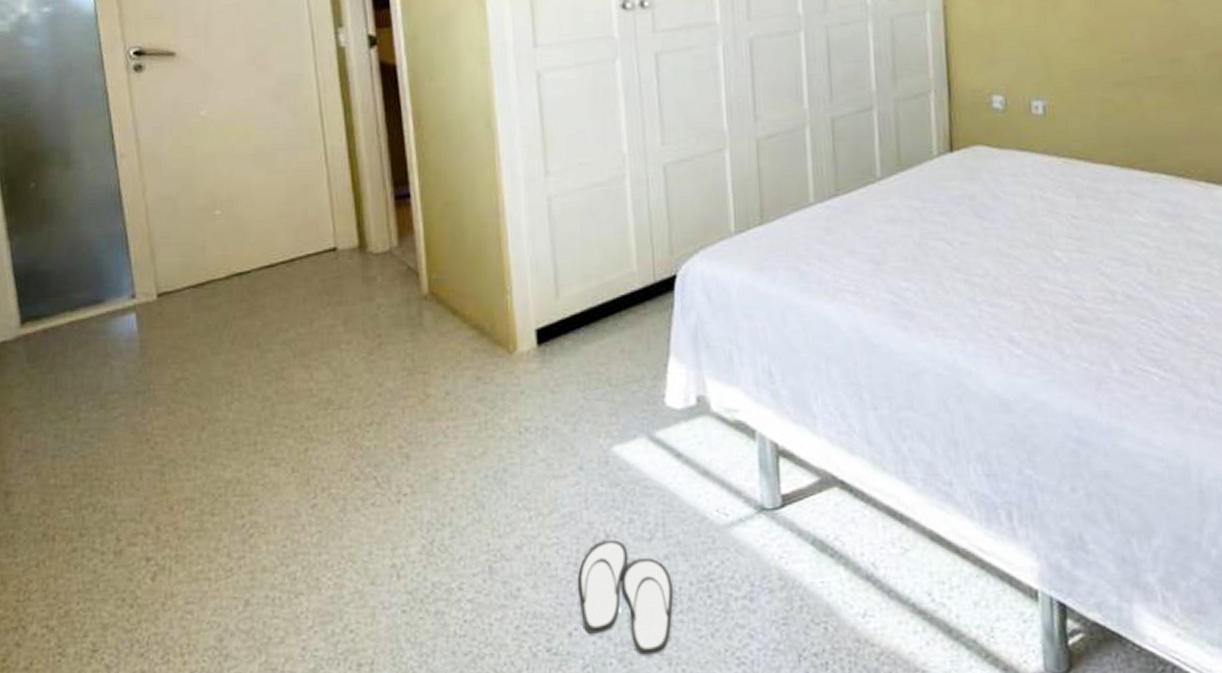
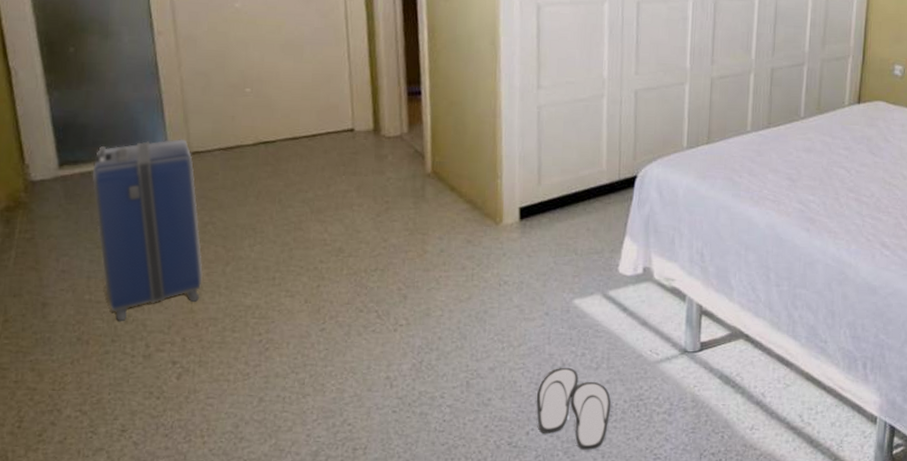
suitcase: none [55,279,176,510] -> present [92,139,203,322]

